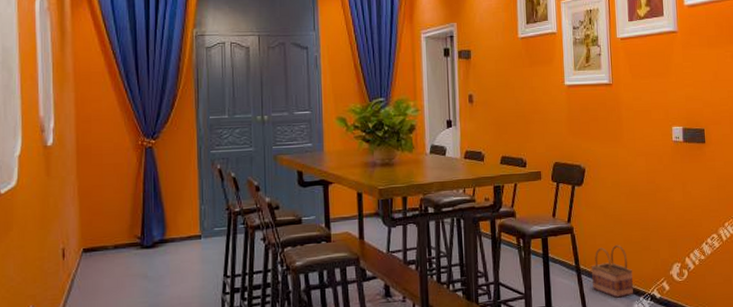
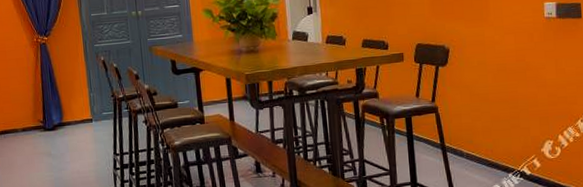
basket: present [591,245,633,298] -> none [456,123,501,175]

